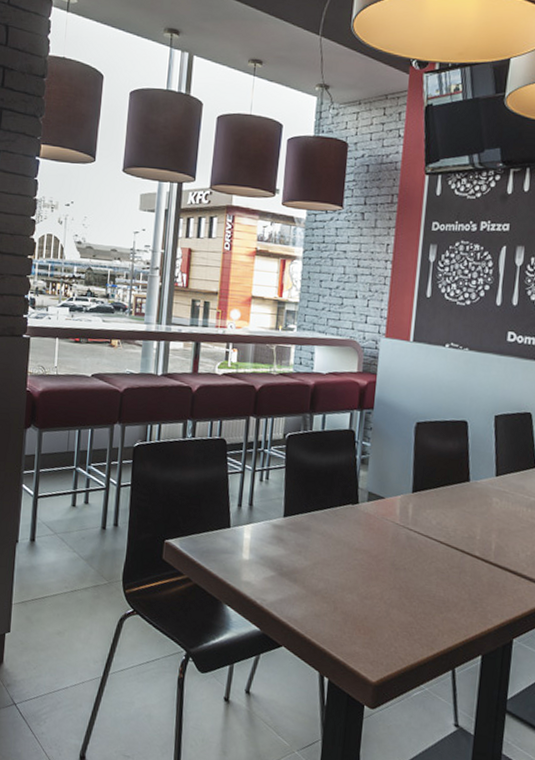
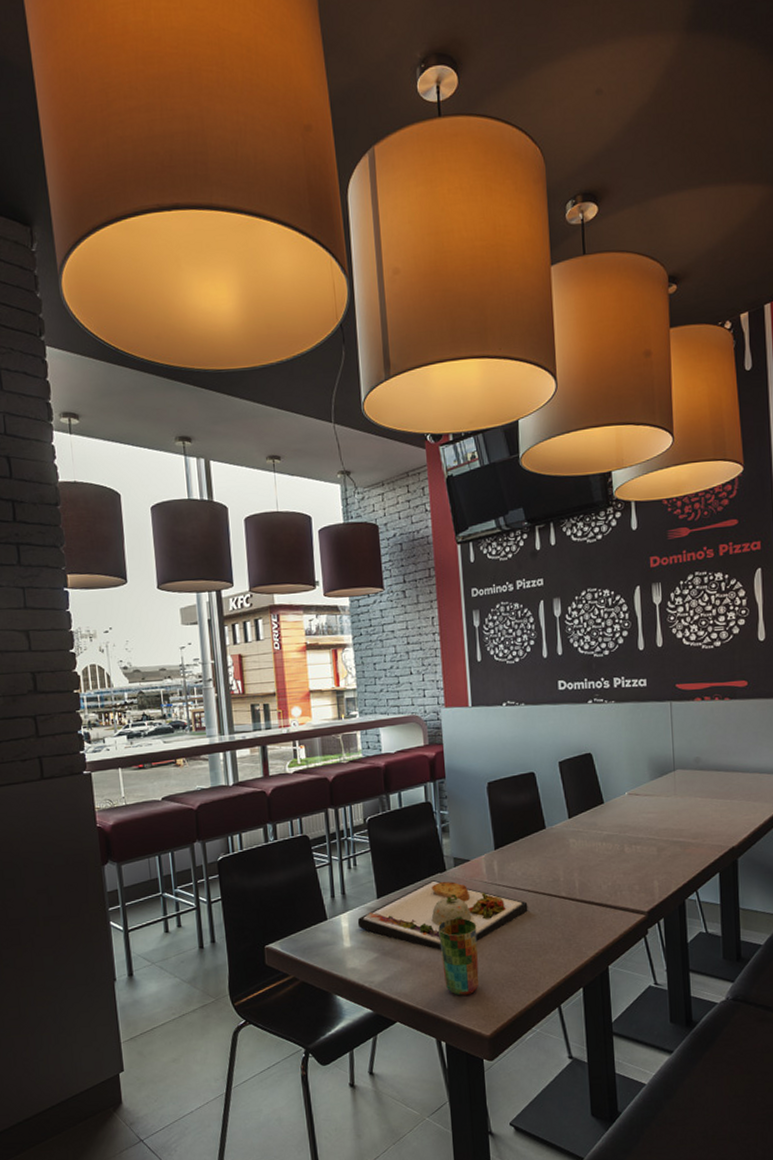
dinner plate: none [259,510,438,583] -> present [357,880,528,950]
cup: none [337,554,381,636] -> present [438,918,479,996]

